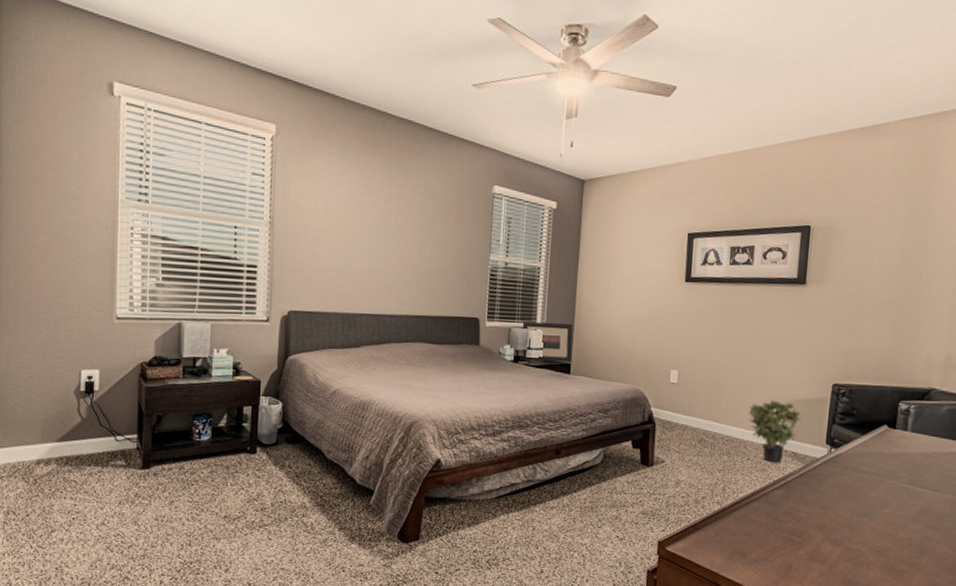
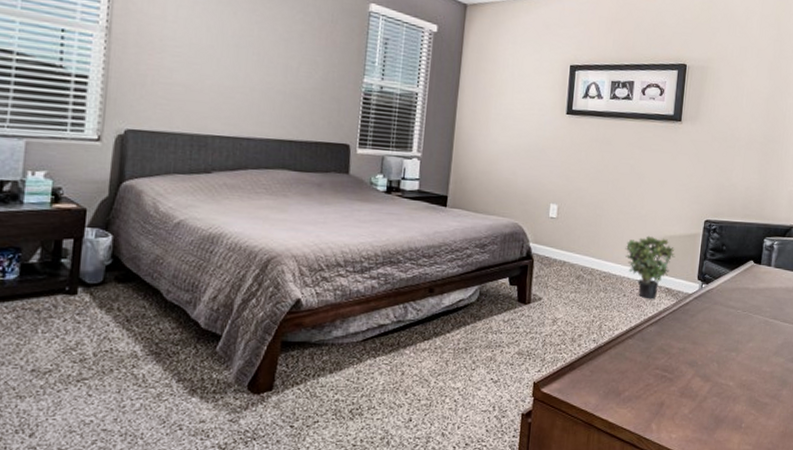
picture frame: present [521,322,573,363] -> none [395,150,451,195]

